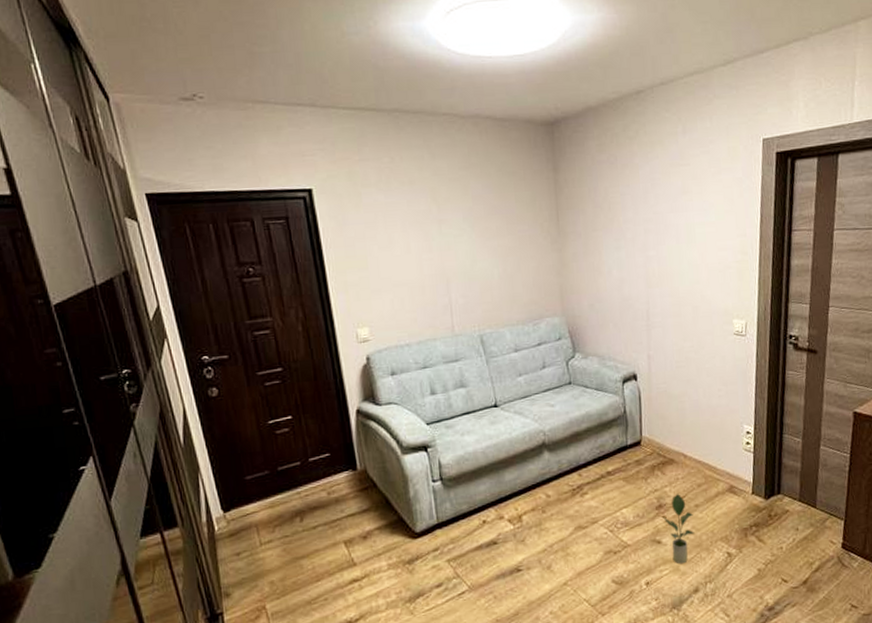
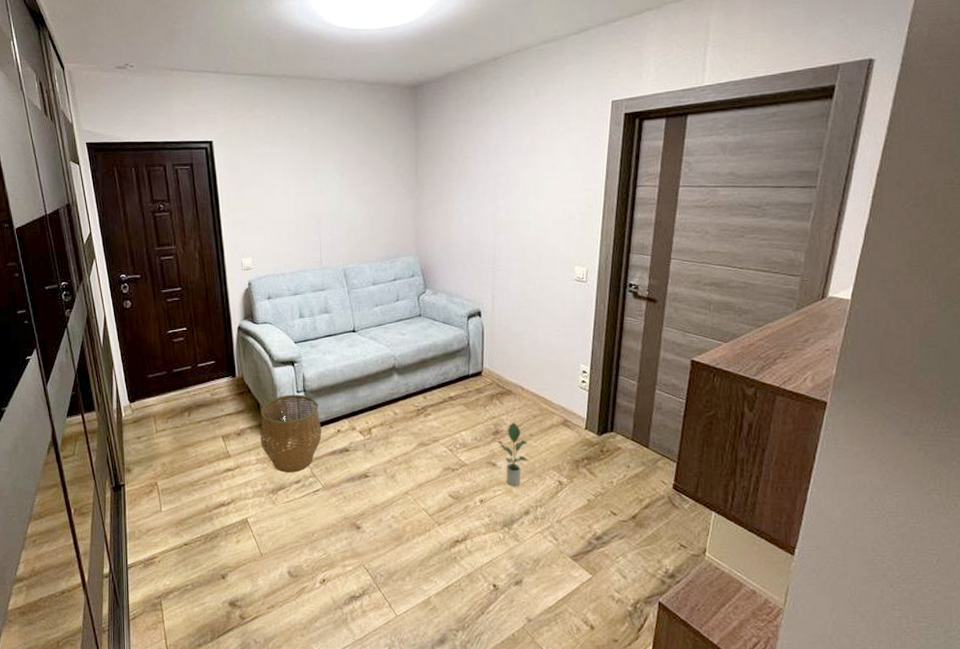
basket: none [389,484,465,577] -> present [260,394,322,473]

